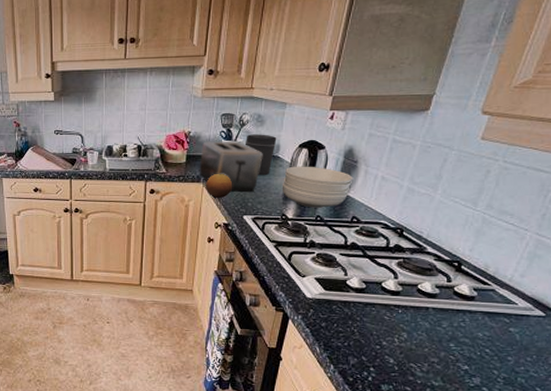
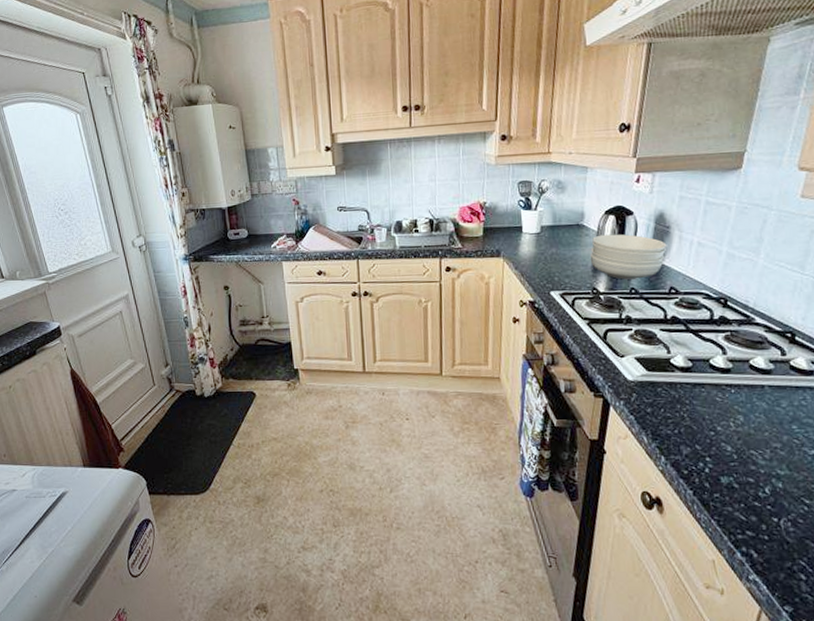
toaster: present [199,141,263,192] -> none [498,210,567,266]
fruit: present [205,173,233,198] -> none [506,245,537,273]
cylinder: present [244,134,277,176] -> none [545,201,581,247]

